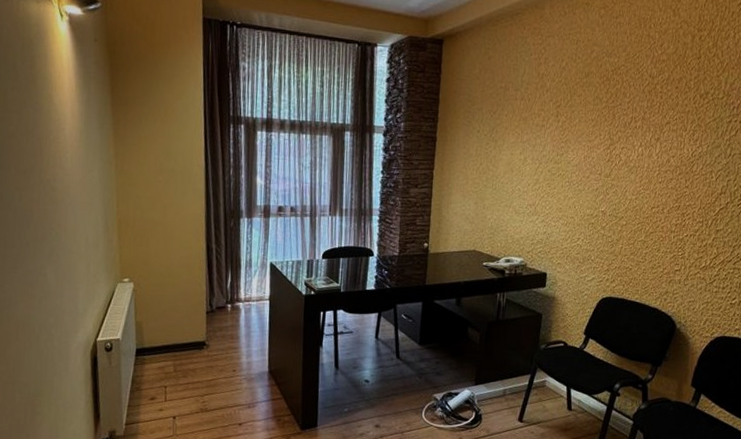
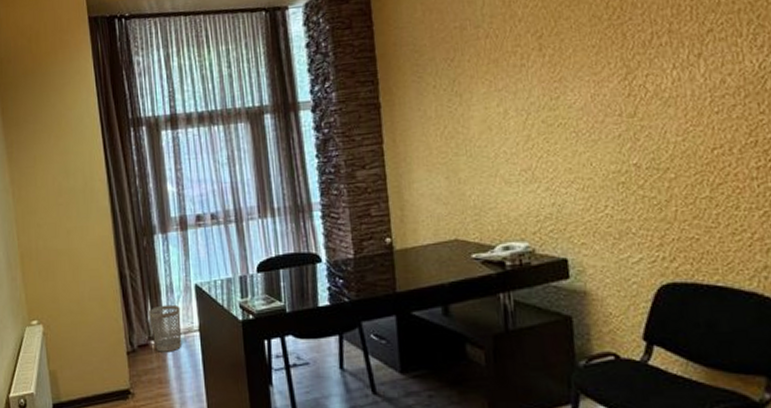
wastebasket: none [229,276,256,315] -> present [149,304,182,352]

